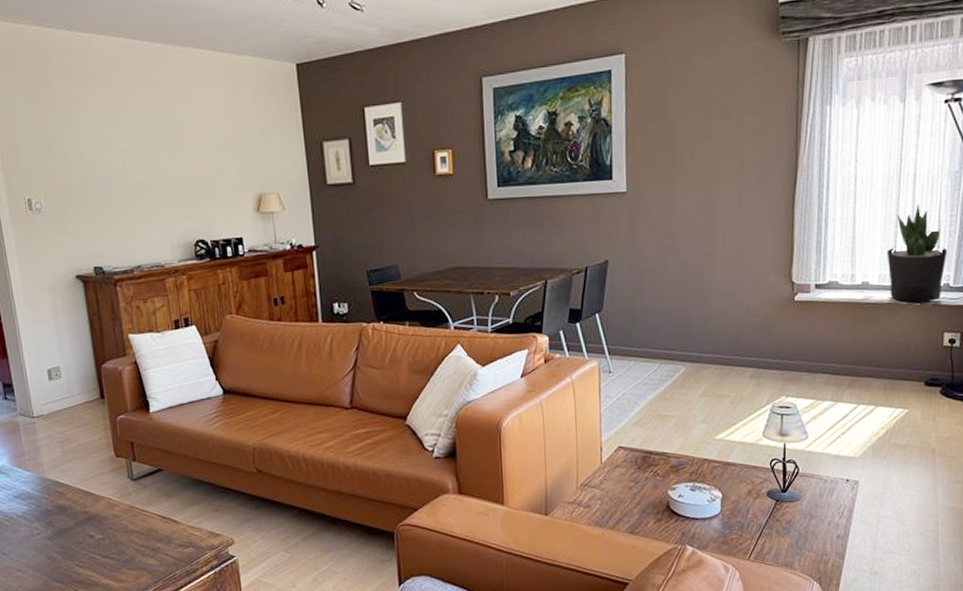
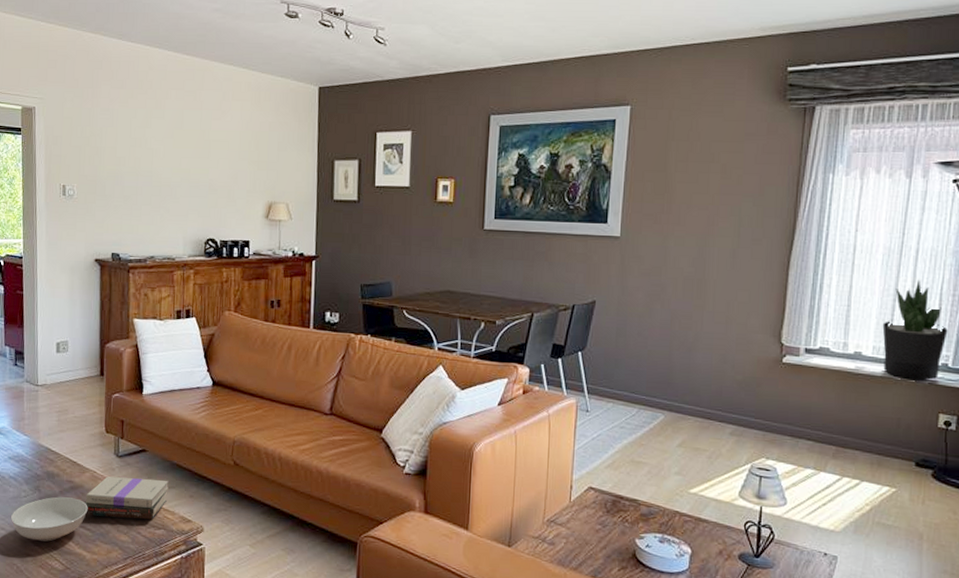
bowl: none [25,528,109,578] -> present [10,497,88,542]
books: none [103,497,192,544] -> present [84,476,169,520]

